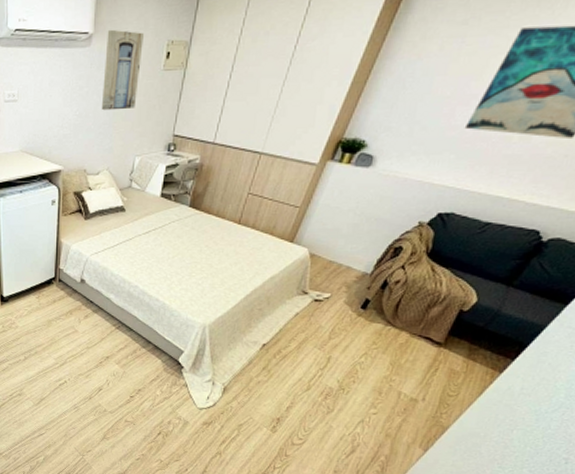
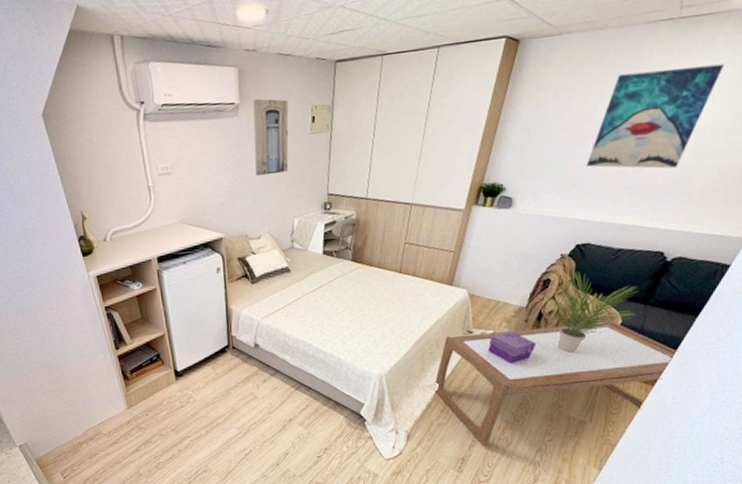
coffee table: none [257,294,538,409] -> present [433,320,679,446]
decorative box: none [322,297,377,330] -> present [488,331,537,364]
potted plant: none [389,242,502,327] -> present [541,271,638,353]

